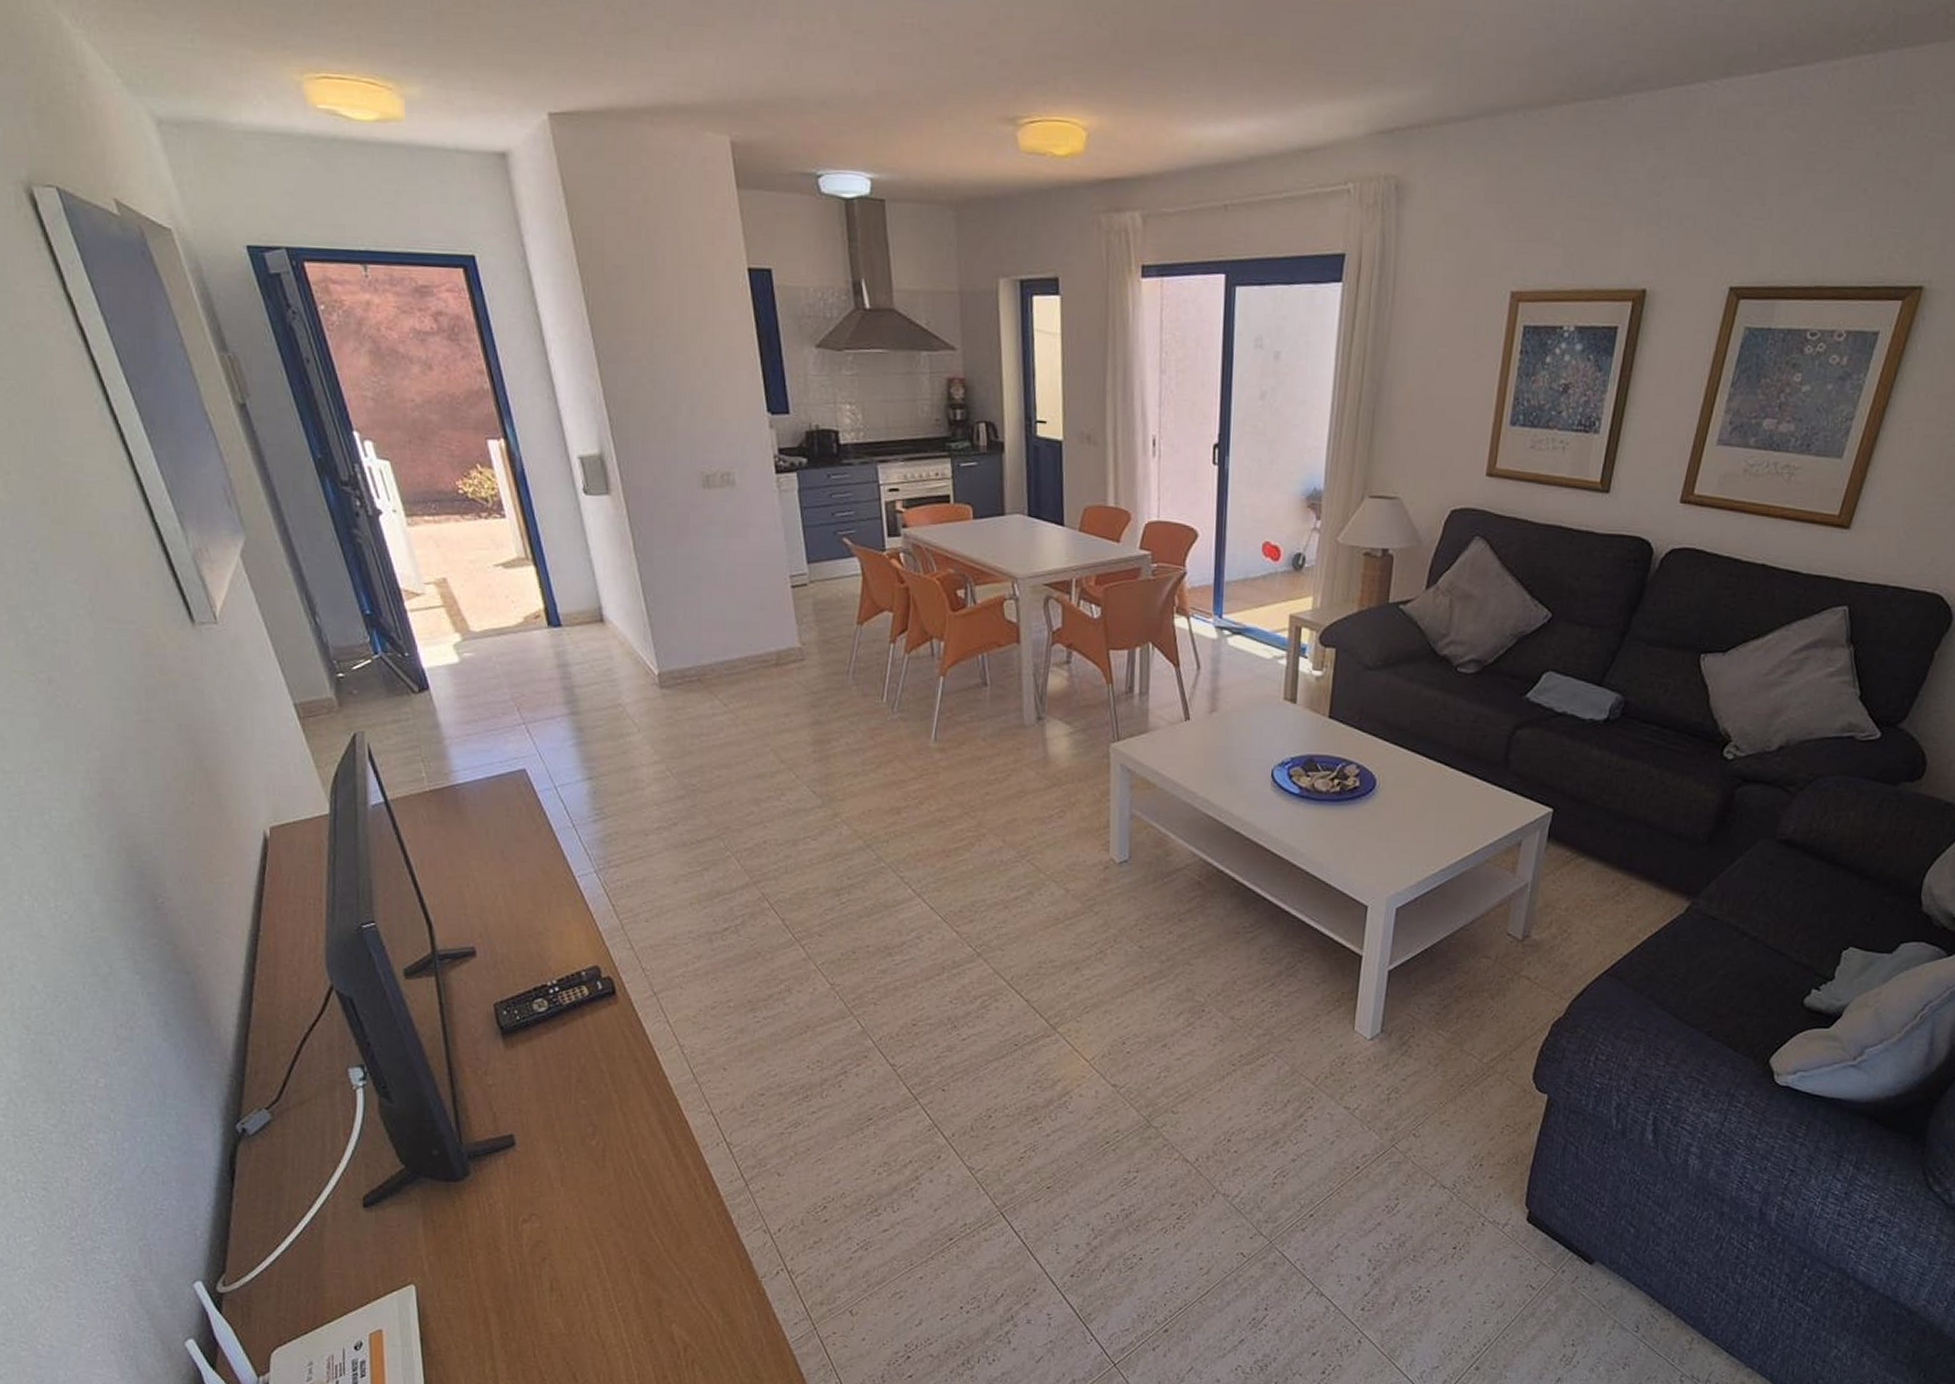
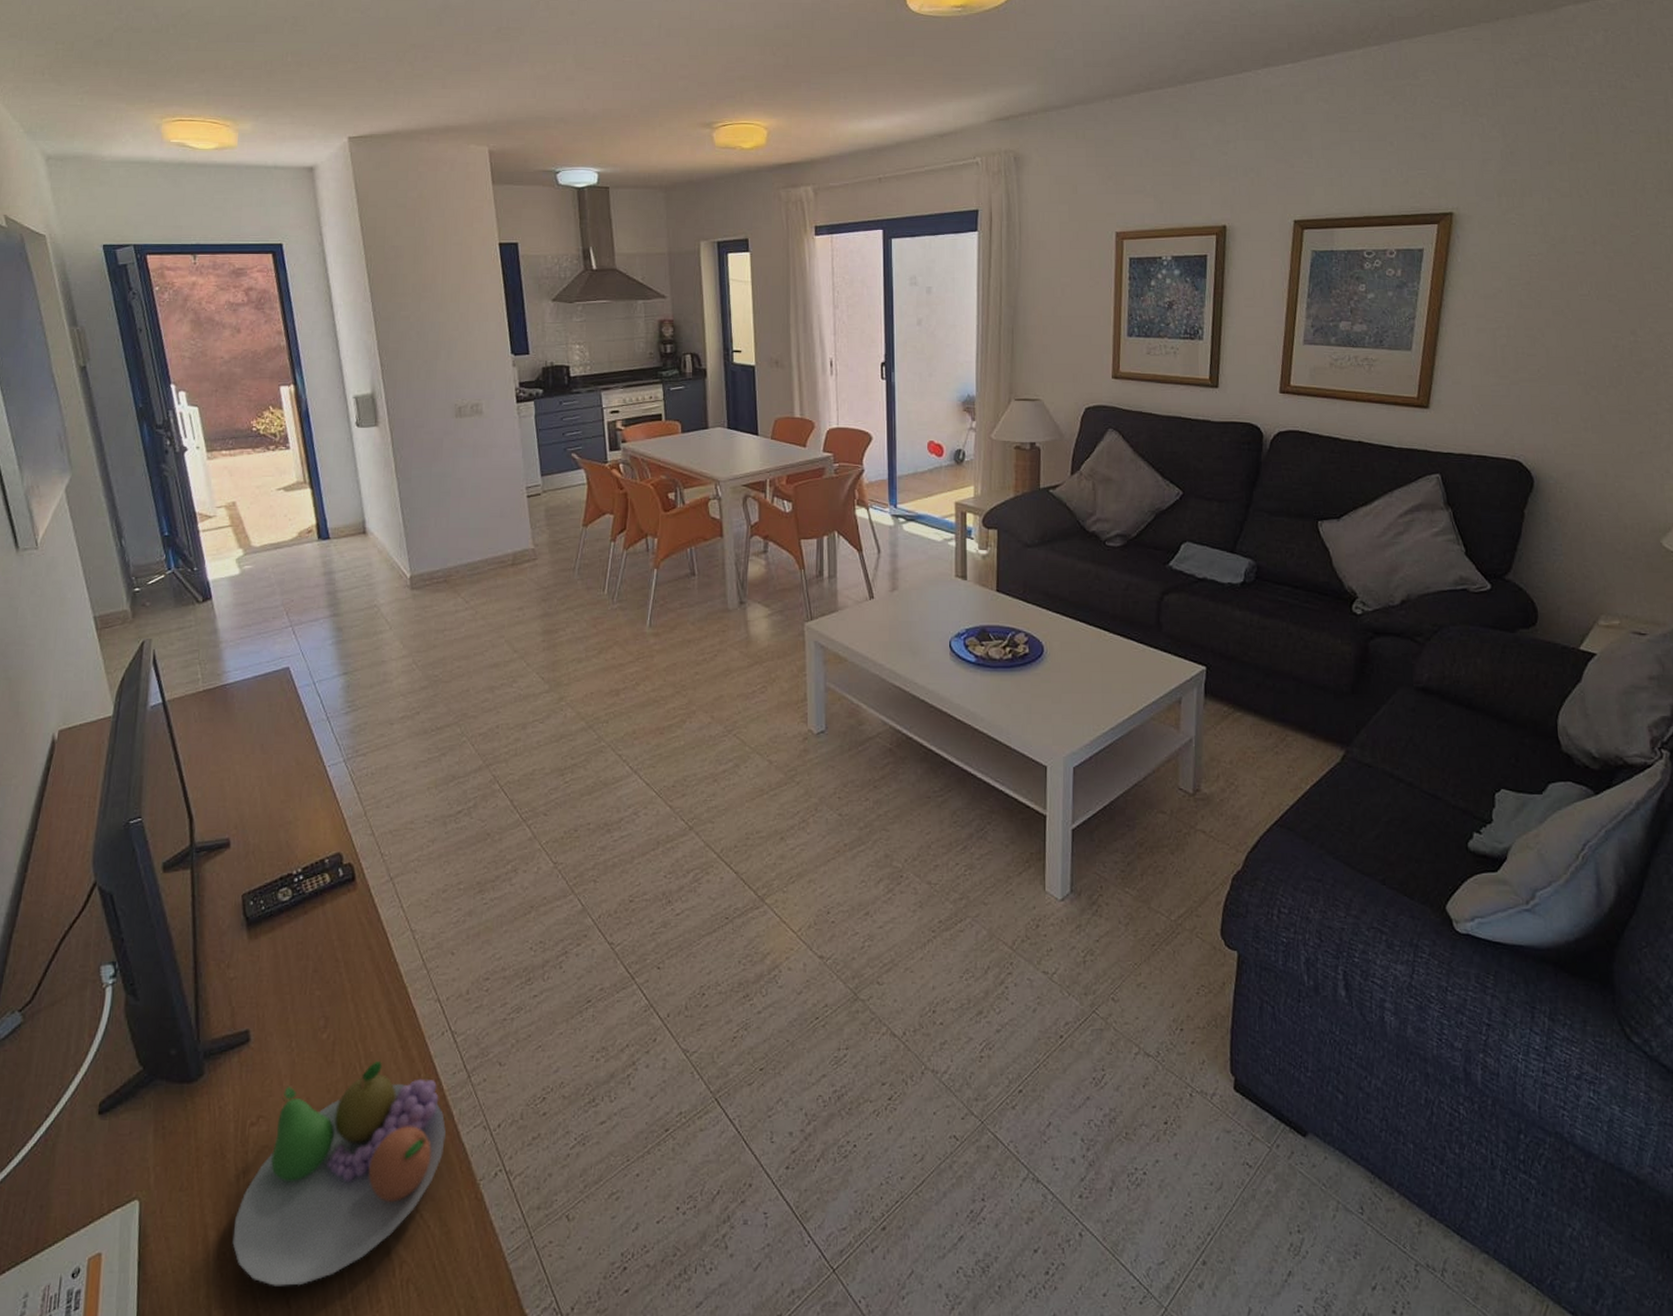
fruit bowl: none [514,1168,725,1363] -> present [232,1061,446,1286]

